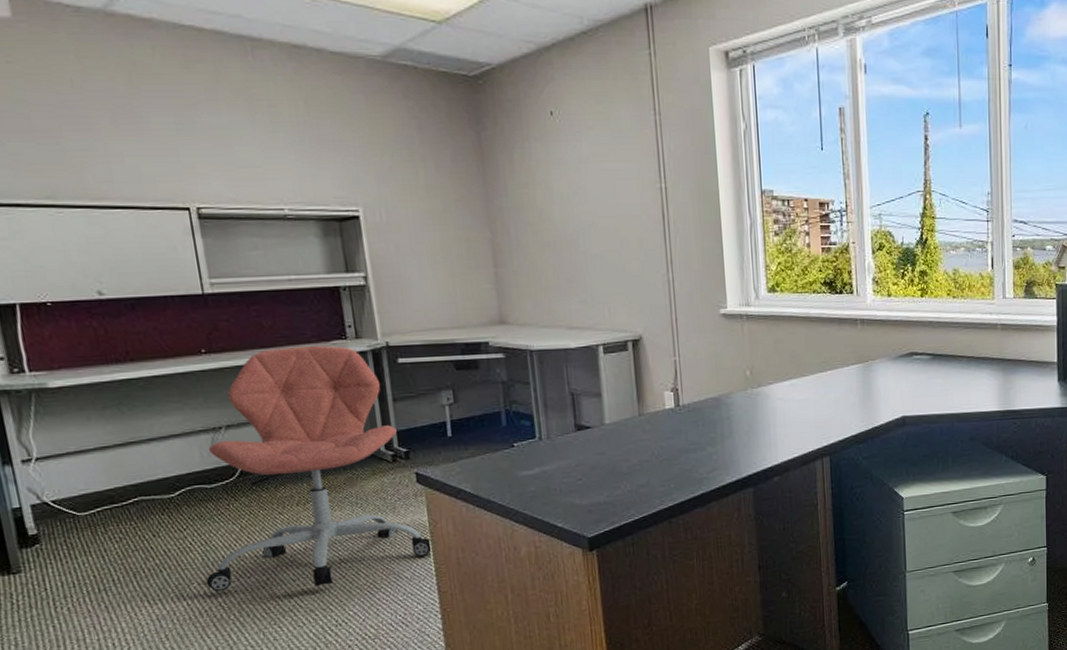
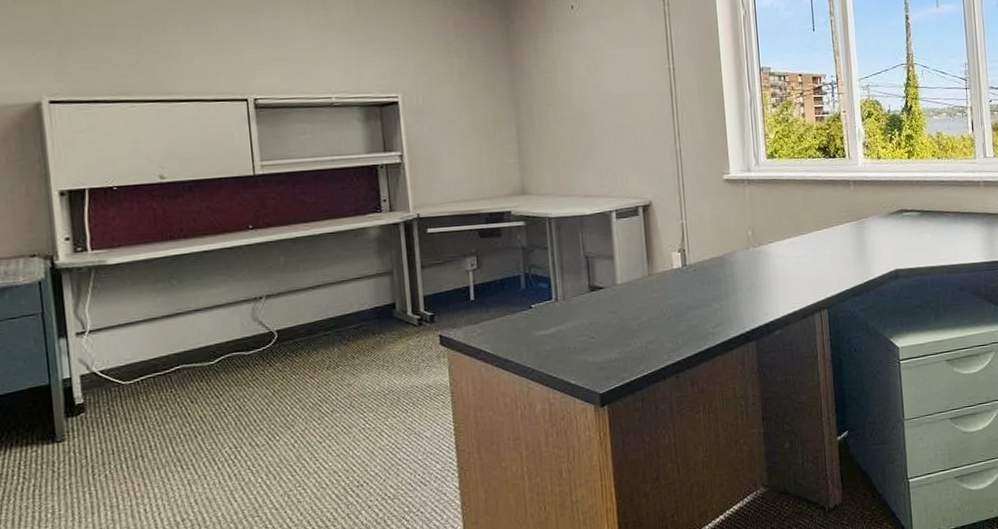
office chair: present [205,345,432,592] -> none [237,218,452,456]

